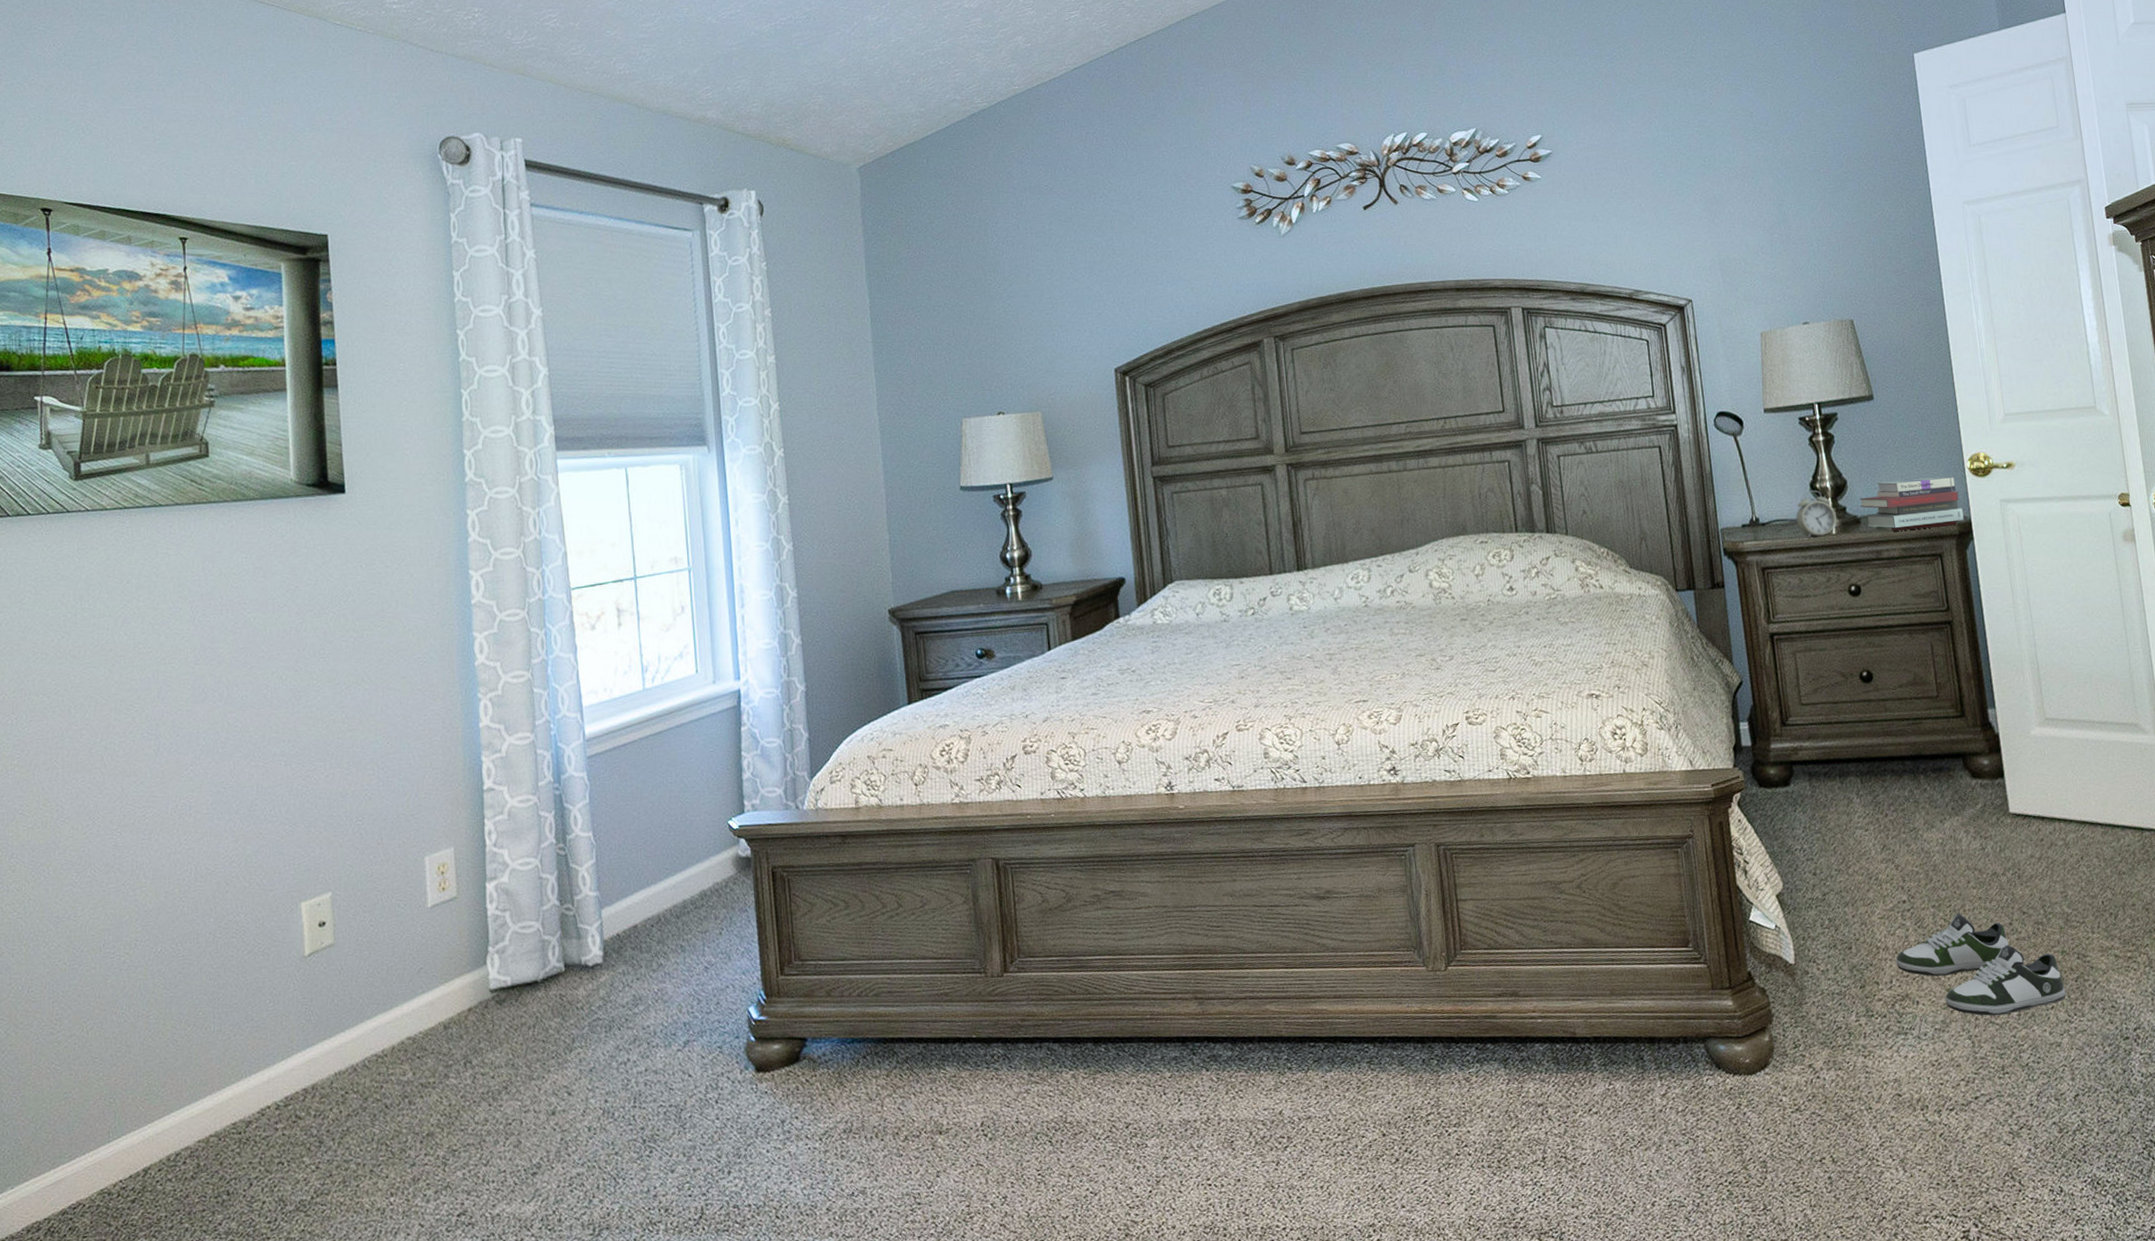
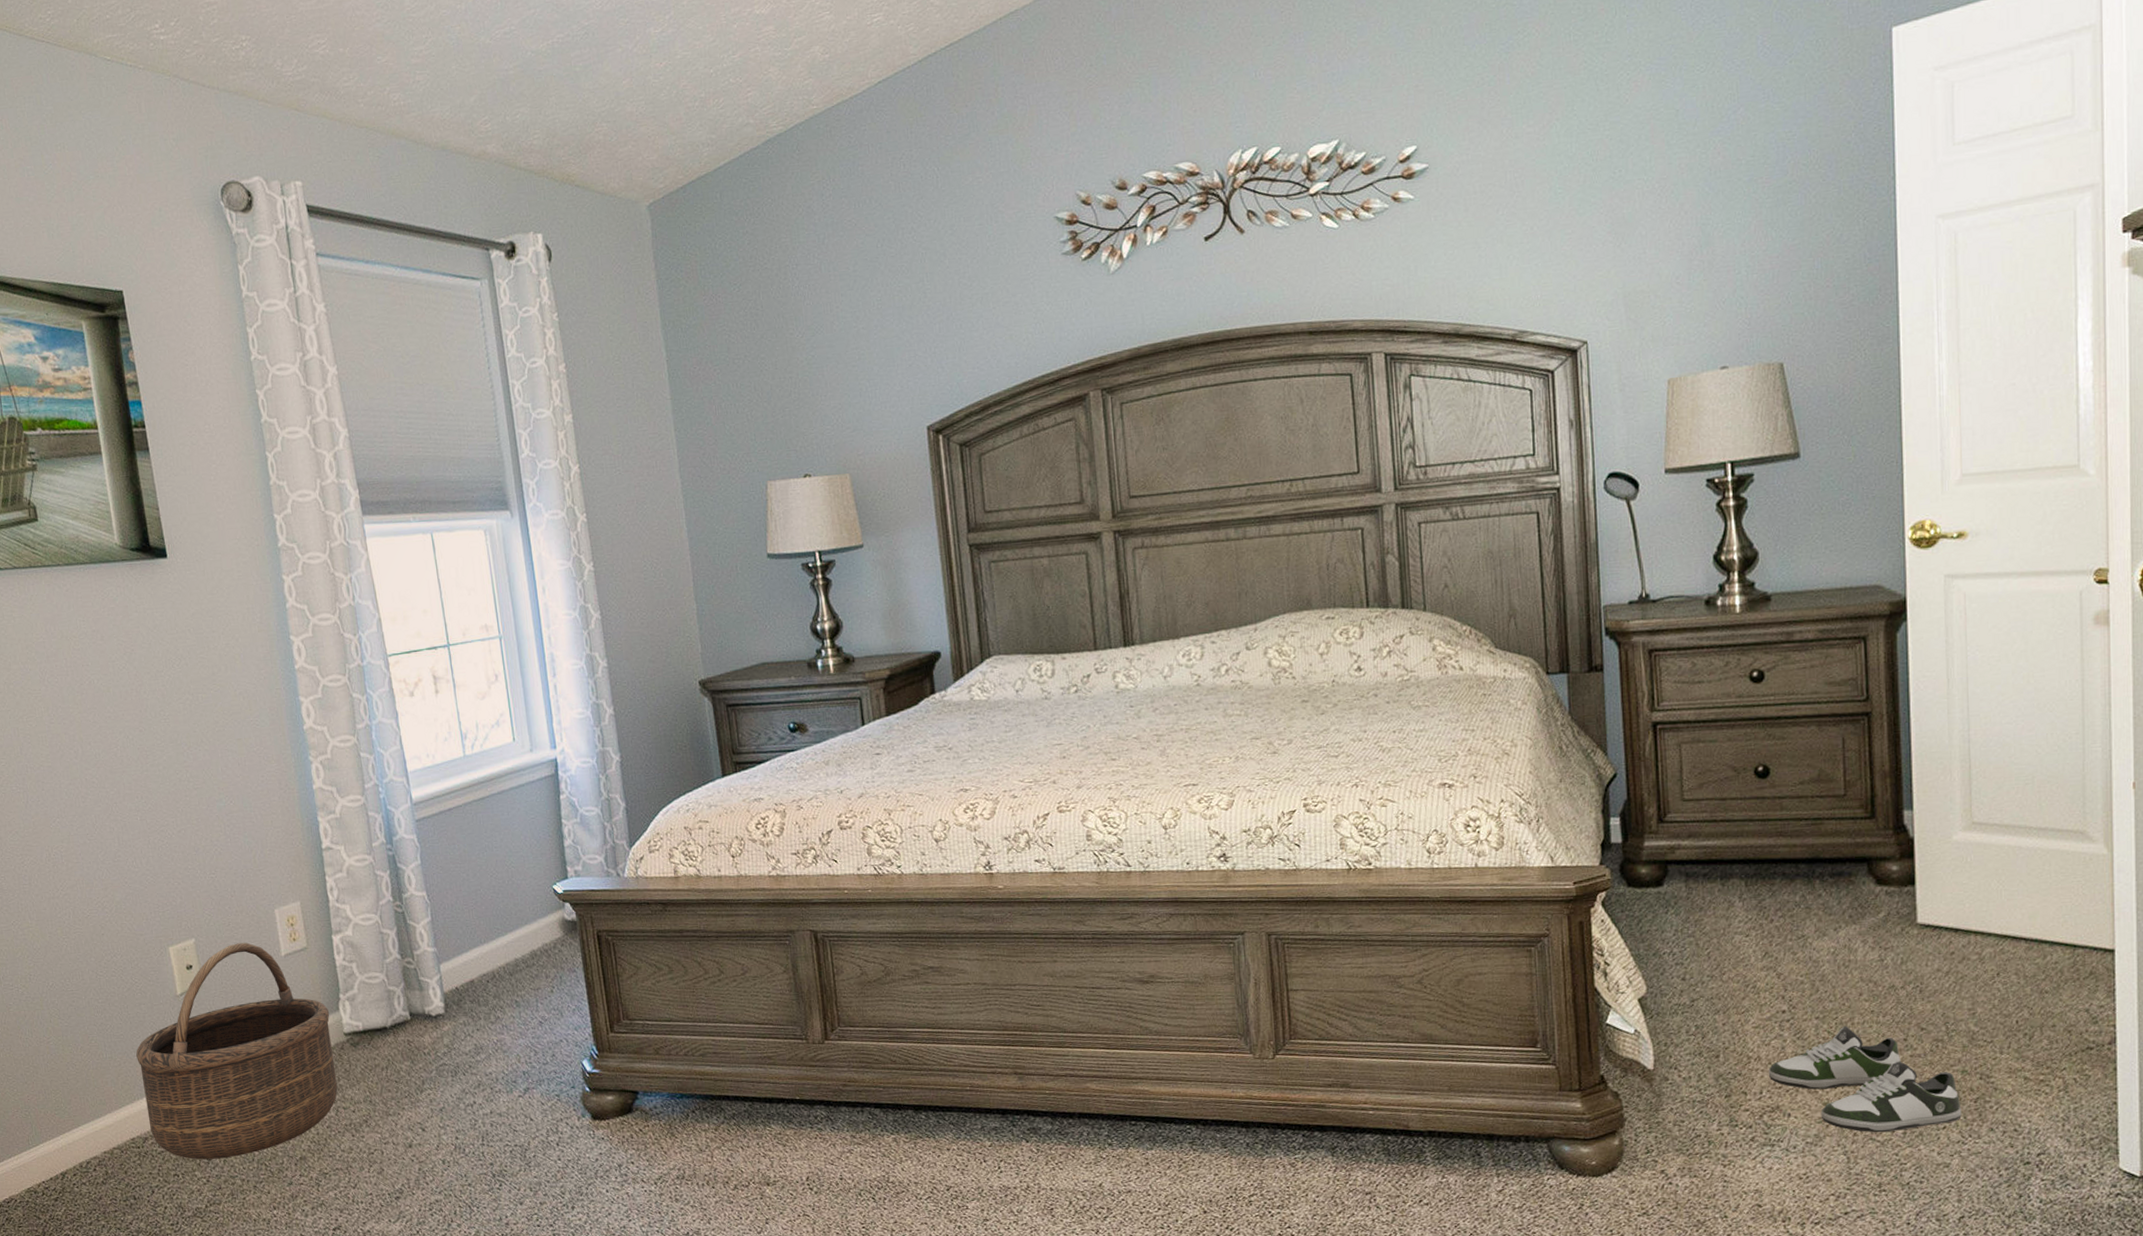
basket: none [250,894,477,1144] -> present [136,942,338,1160]
alarm clock: present [1796,490,1837,538] -> none [1694,563,1742,617]
books: present [1859,476,1964,532] -> none [1772,548,1898,611]

